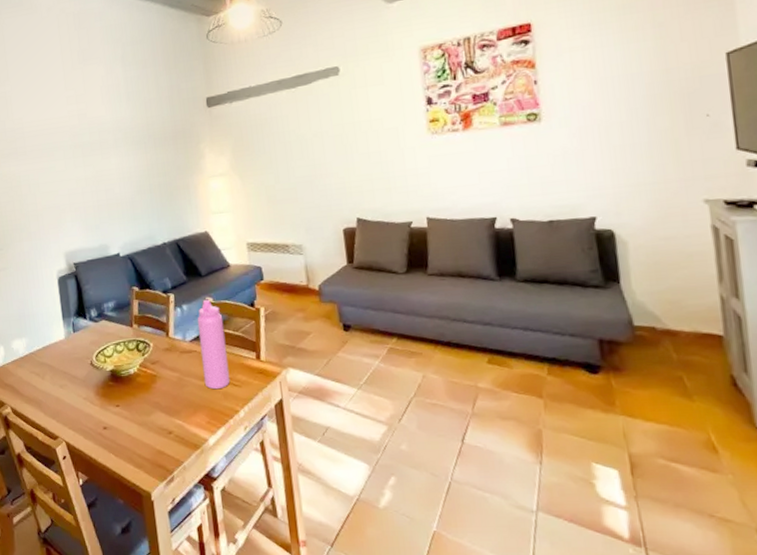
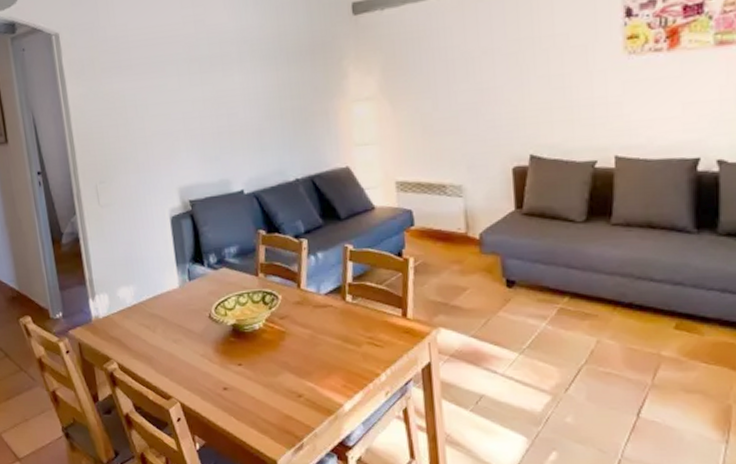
water bottle: present [197,299,230,390] -> none [334,246,371,350]

